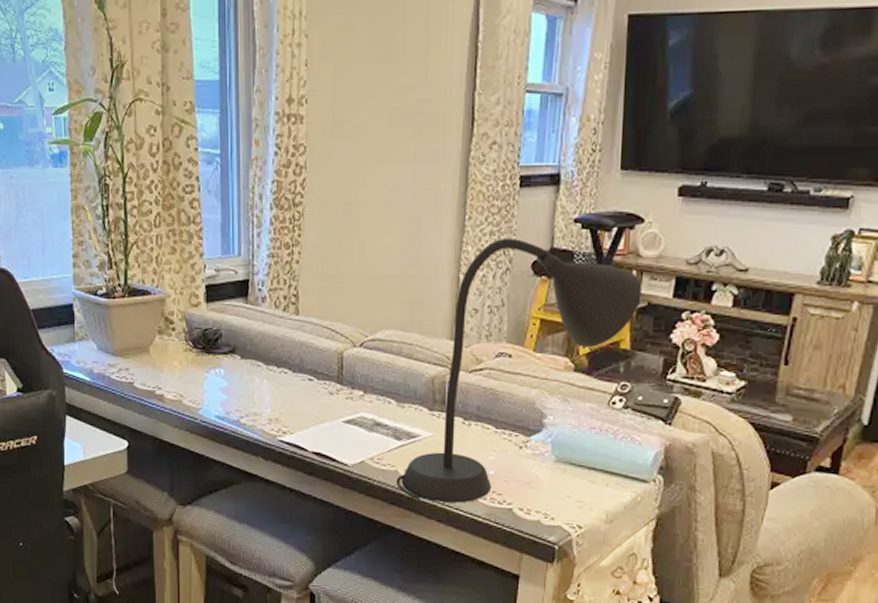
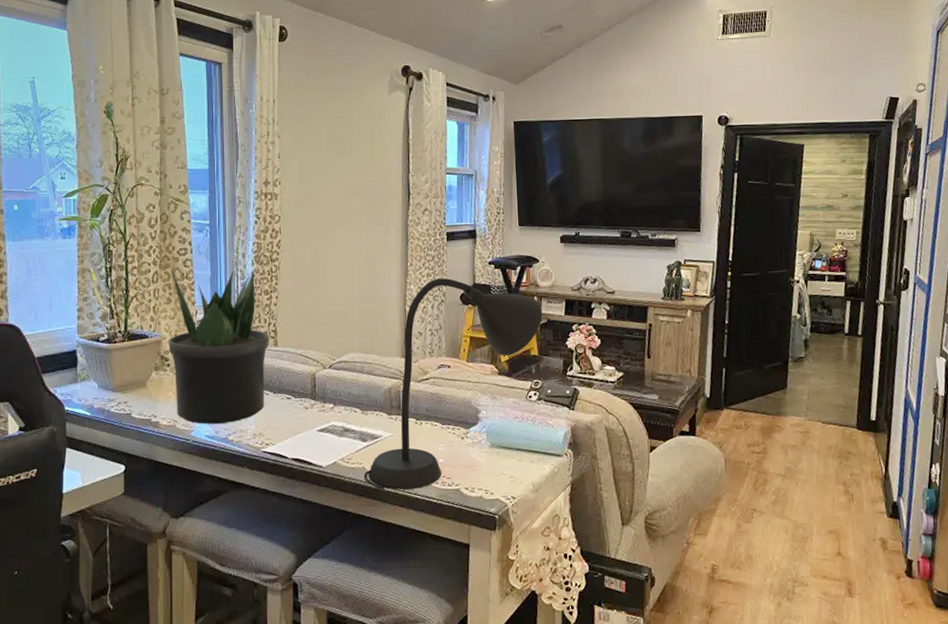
planter: none [173,208,289,404] -> present [168,267,269,424]

